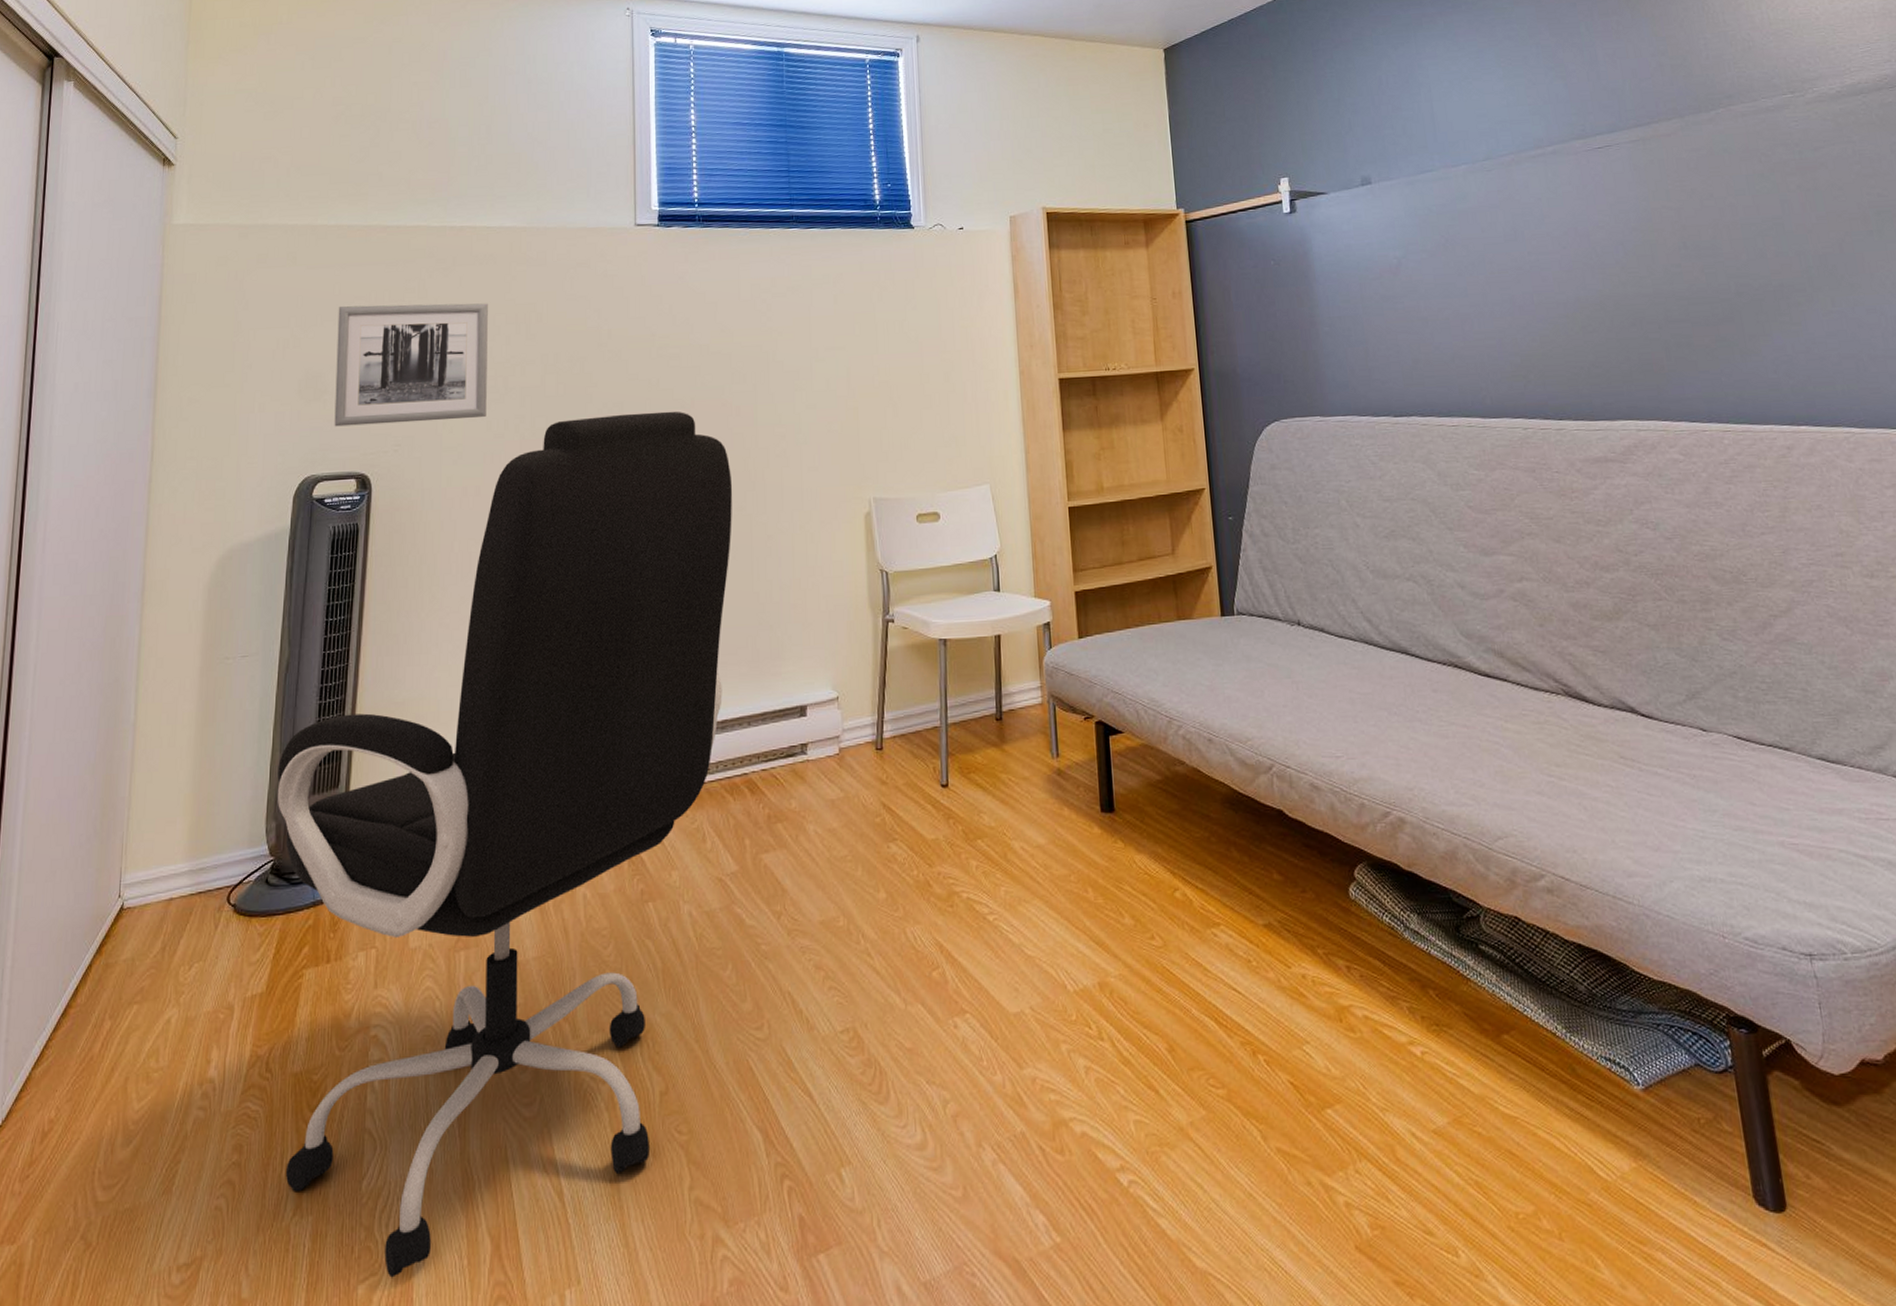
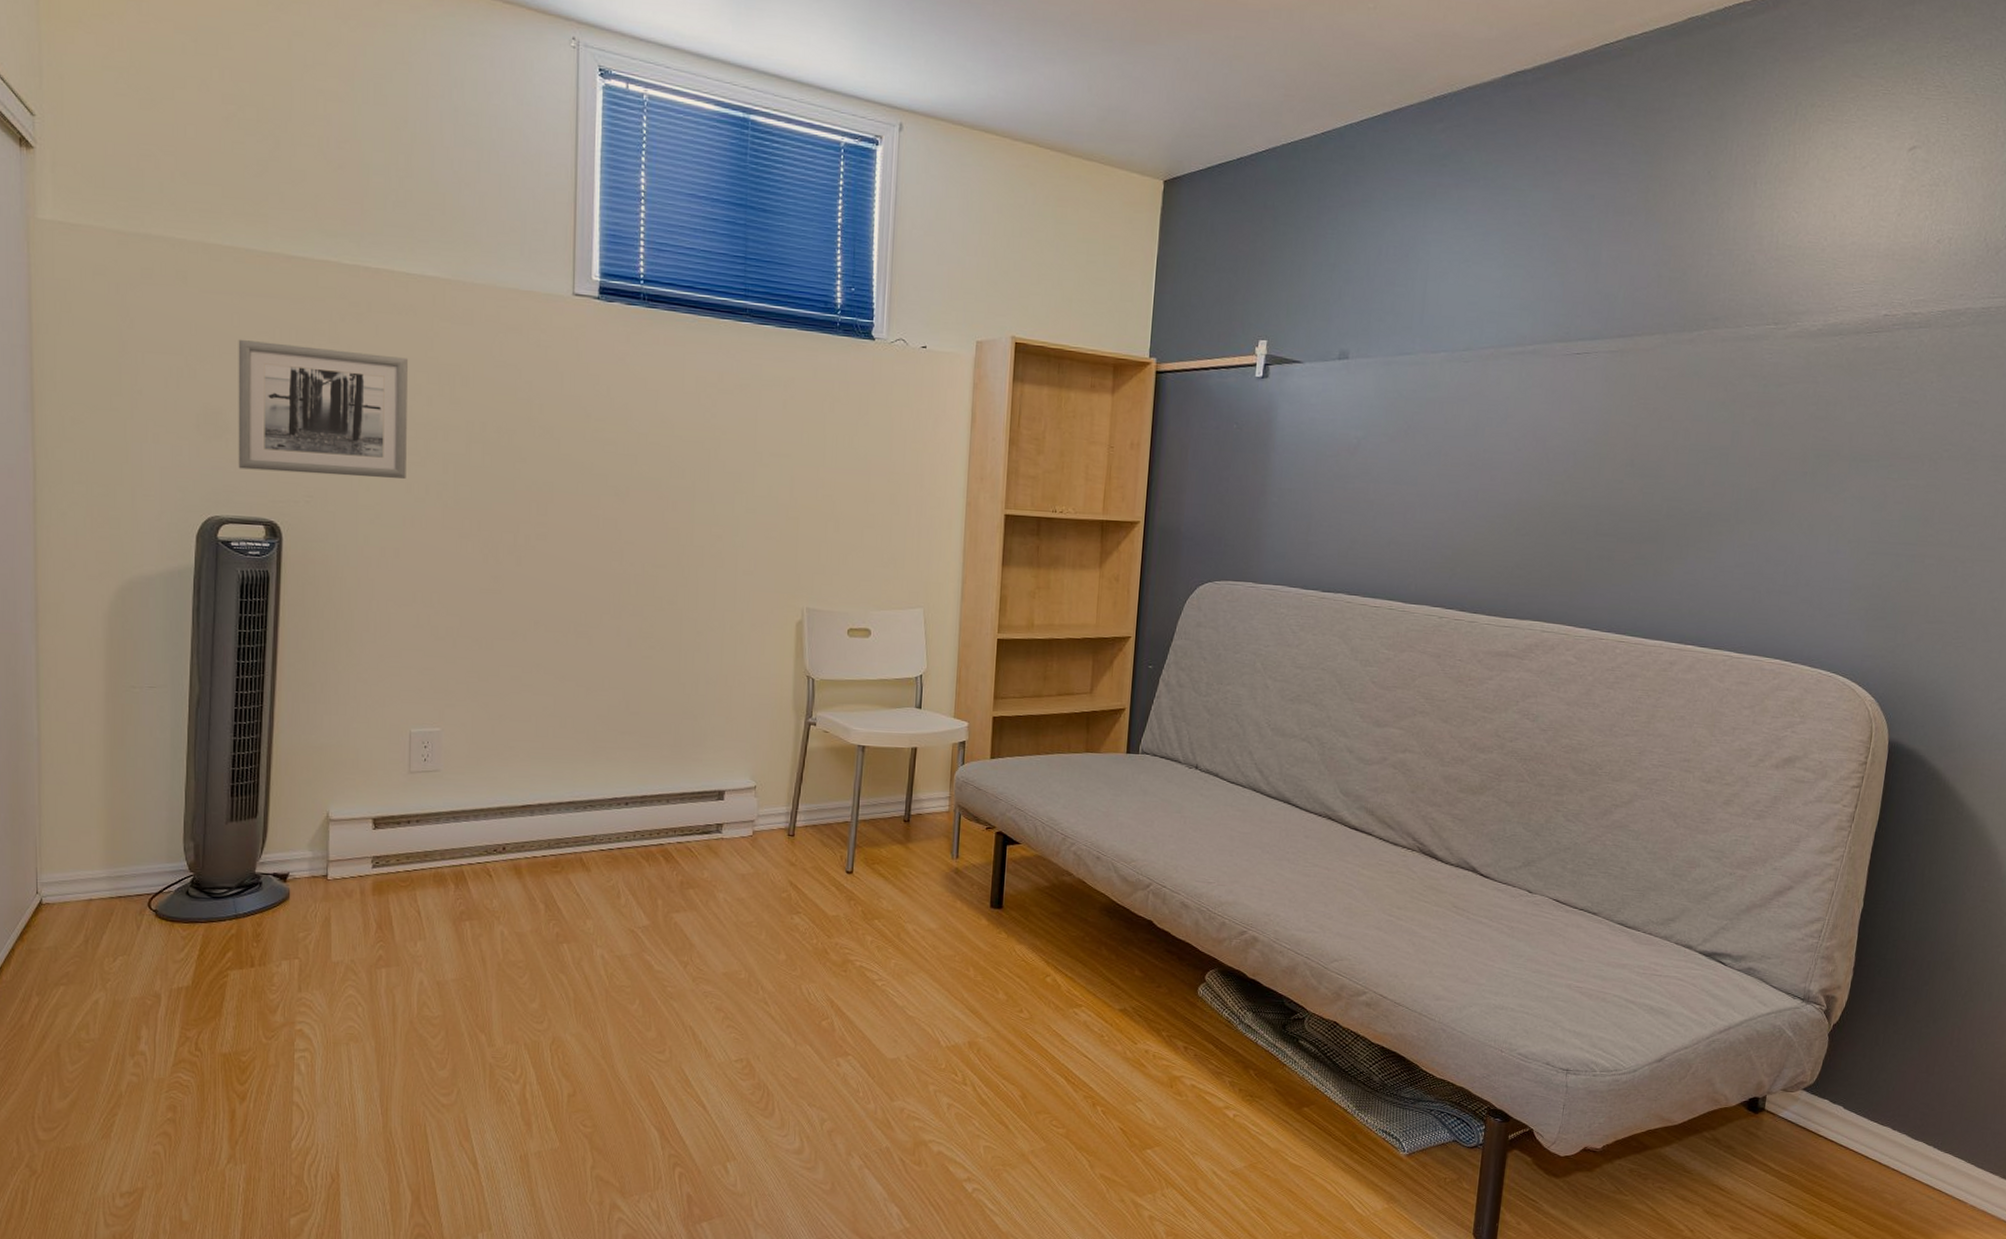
office chair: present [277,411,732,1278] -> none [193,492,664,1215]

